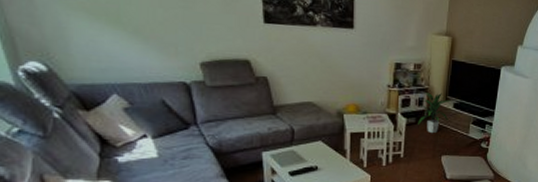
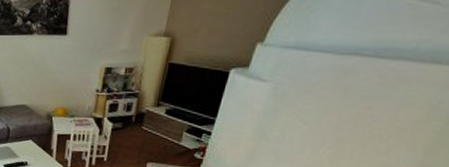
indoor plant: present [418,92,452,133] -> none [124,97,165,139]

